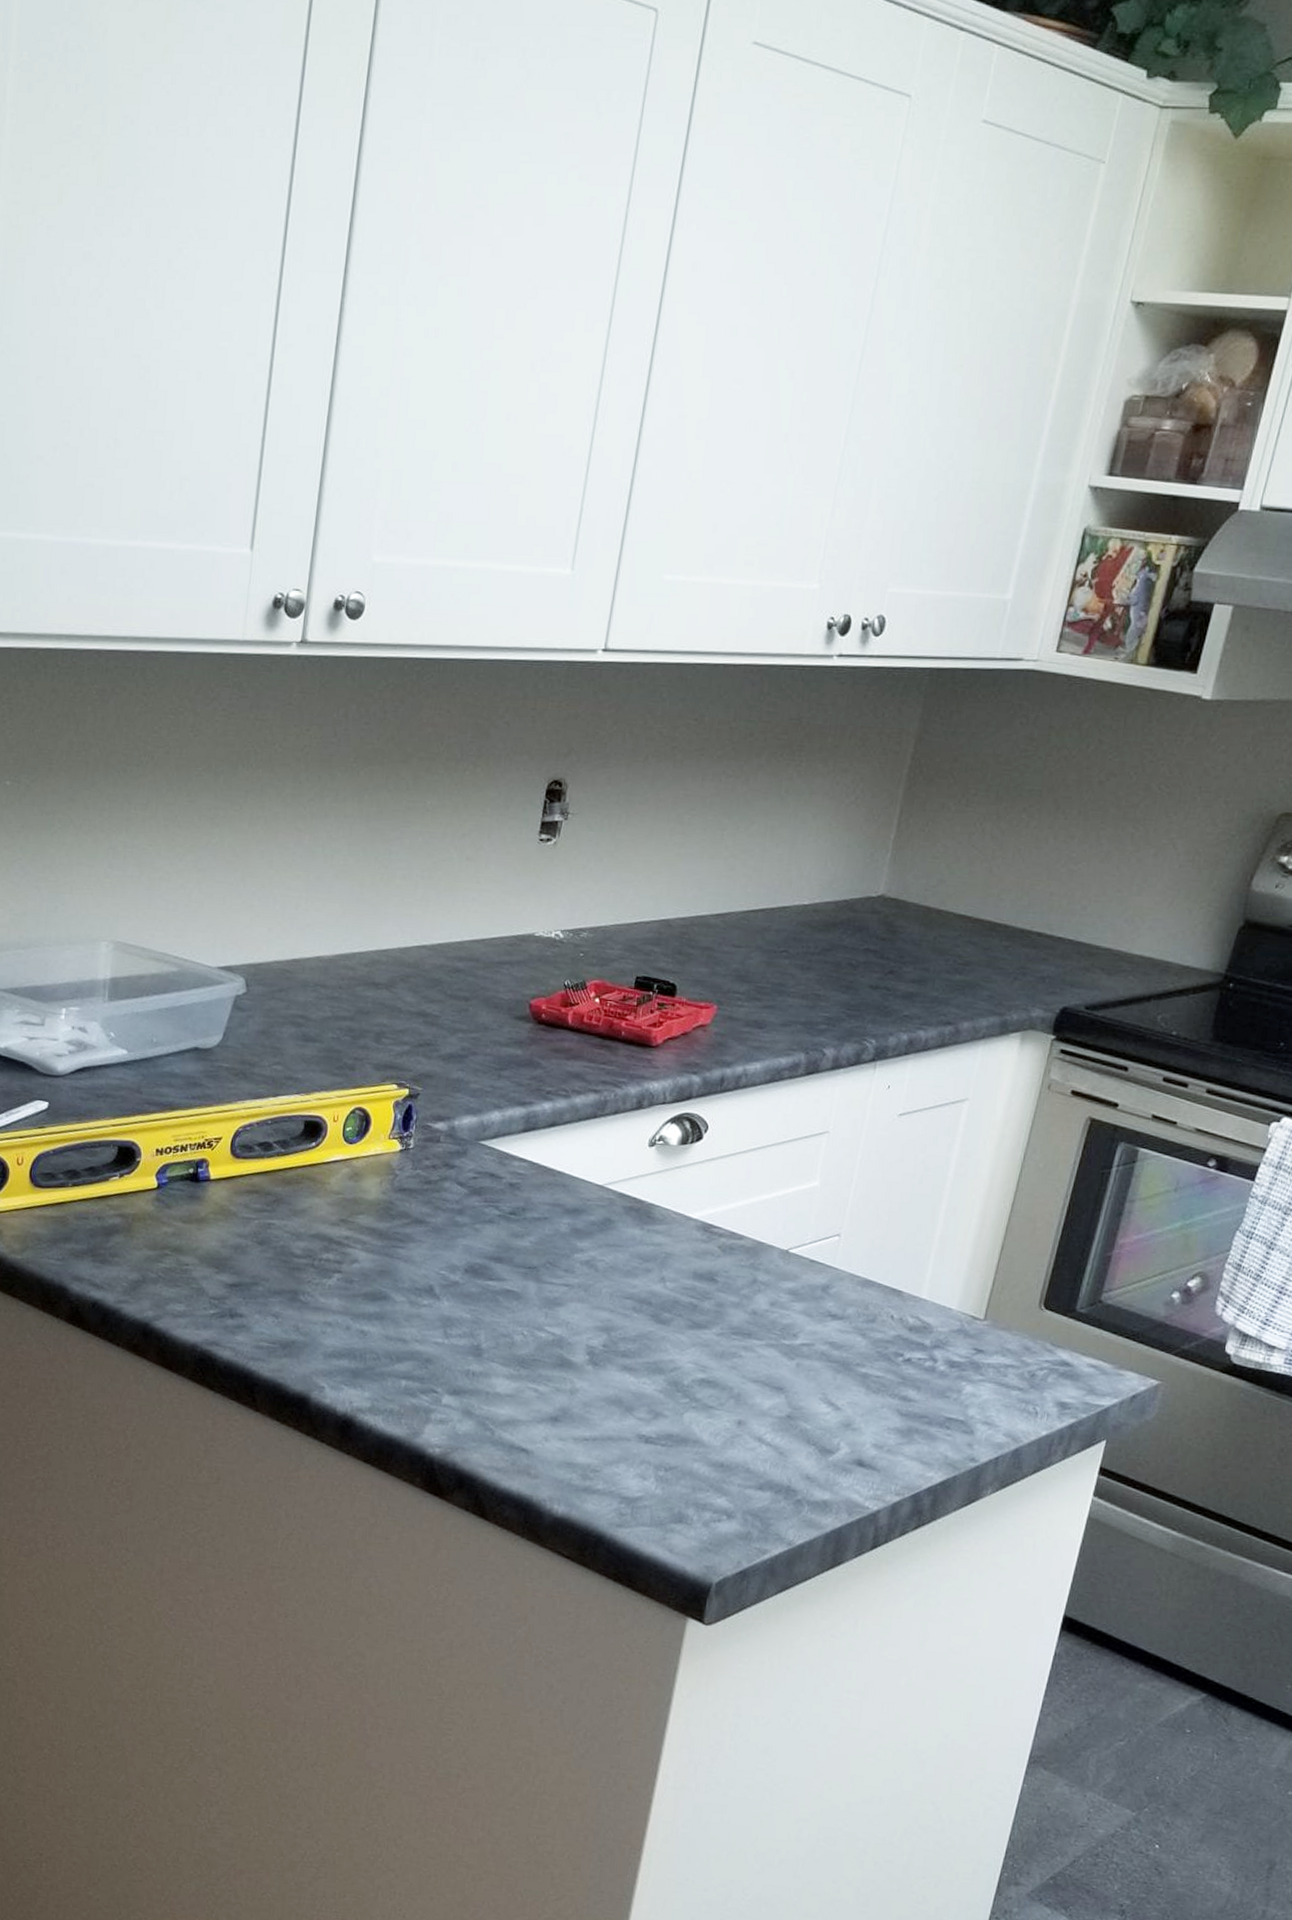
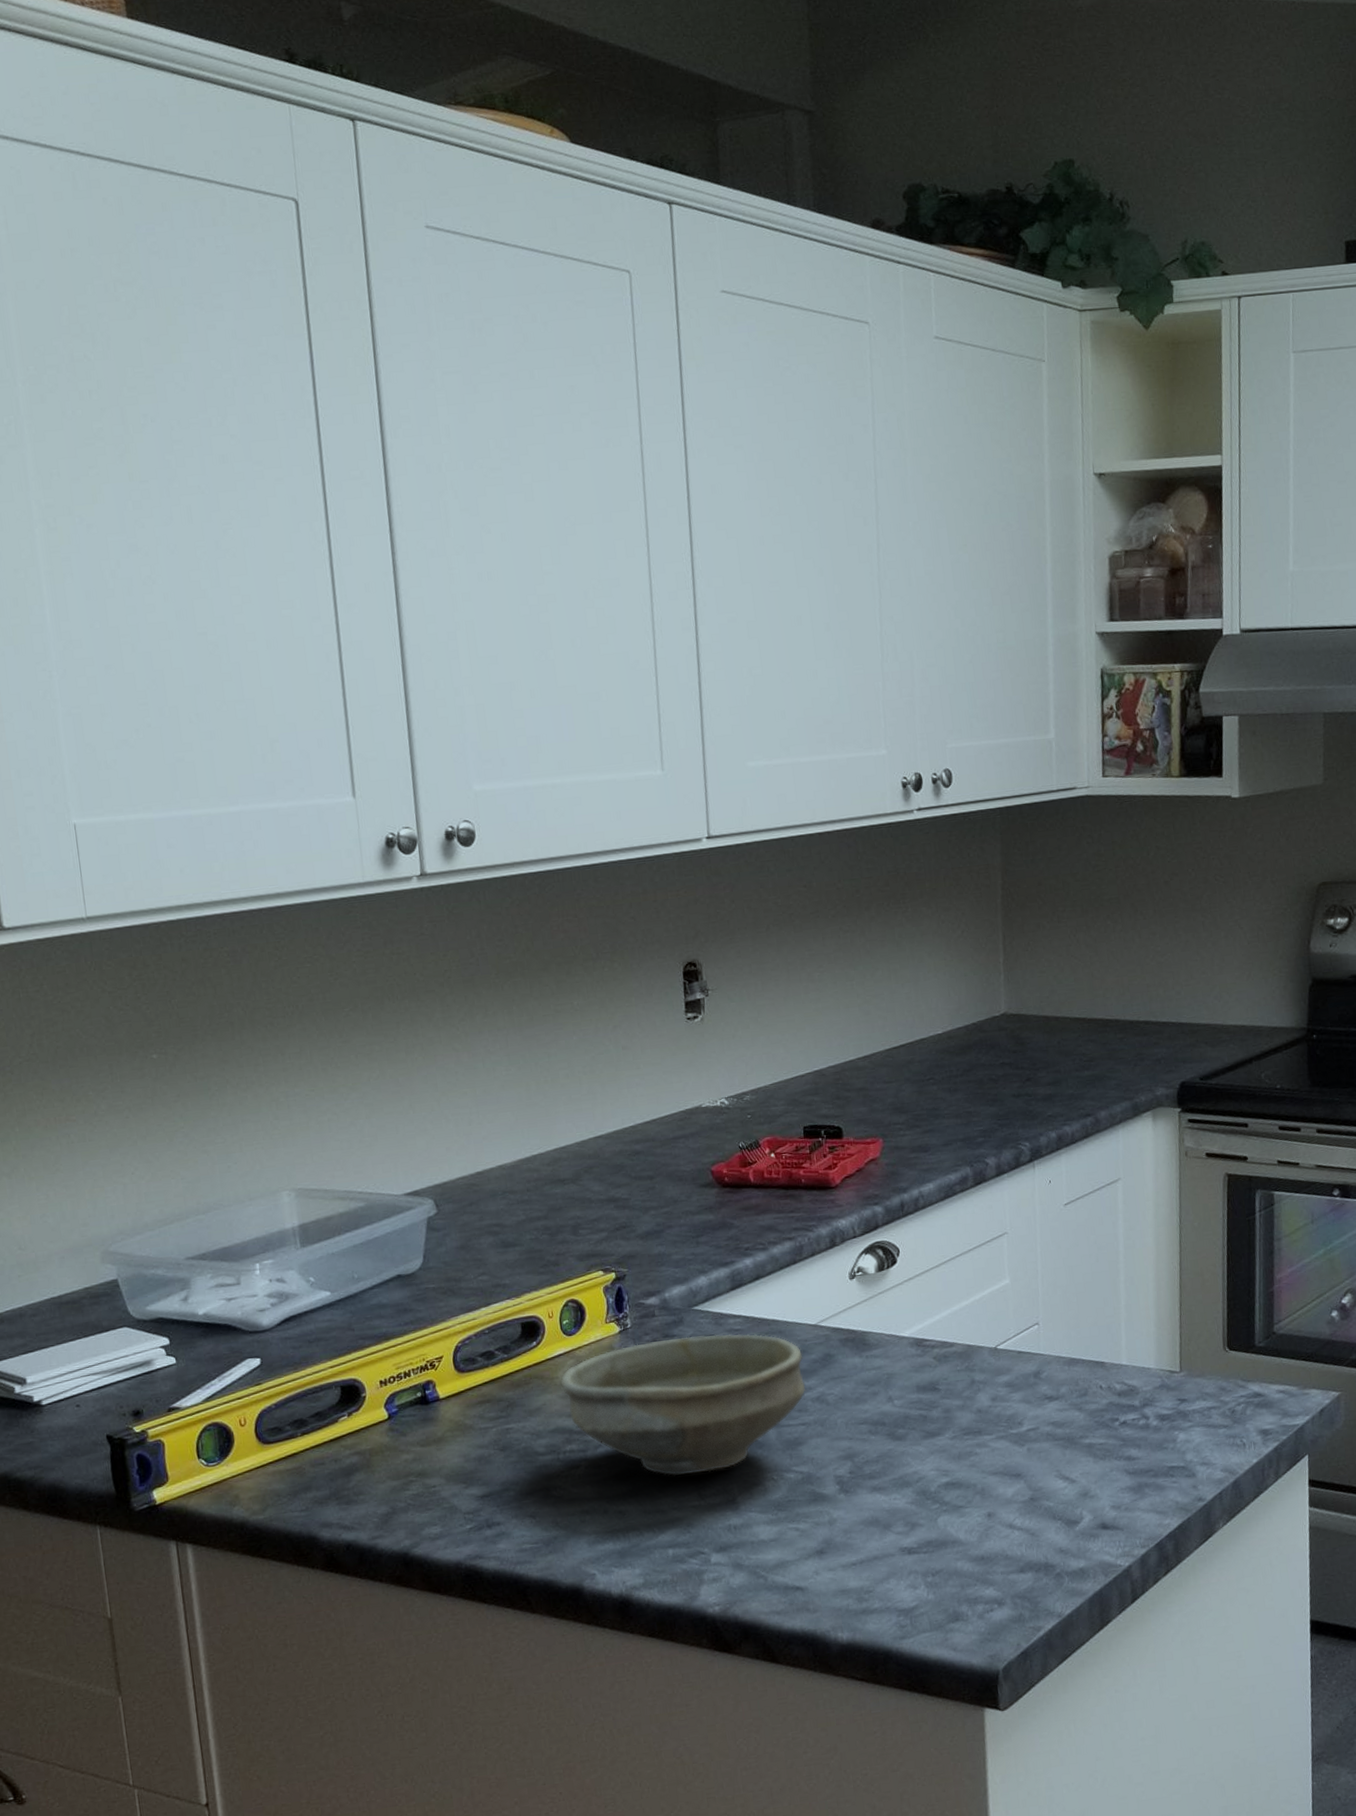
bowl: none [331,1166,582,1313] -> present [560,1333,806,1477]

